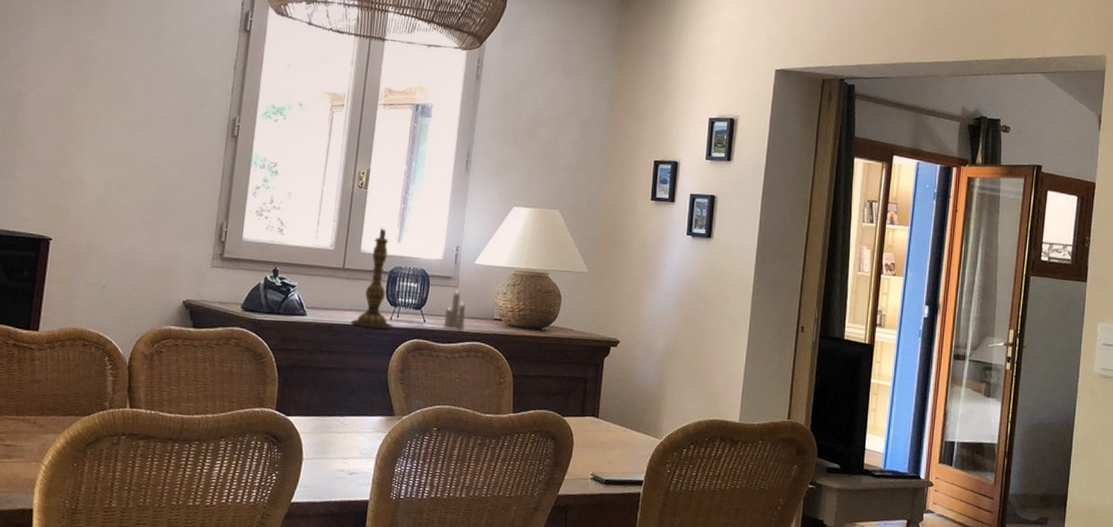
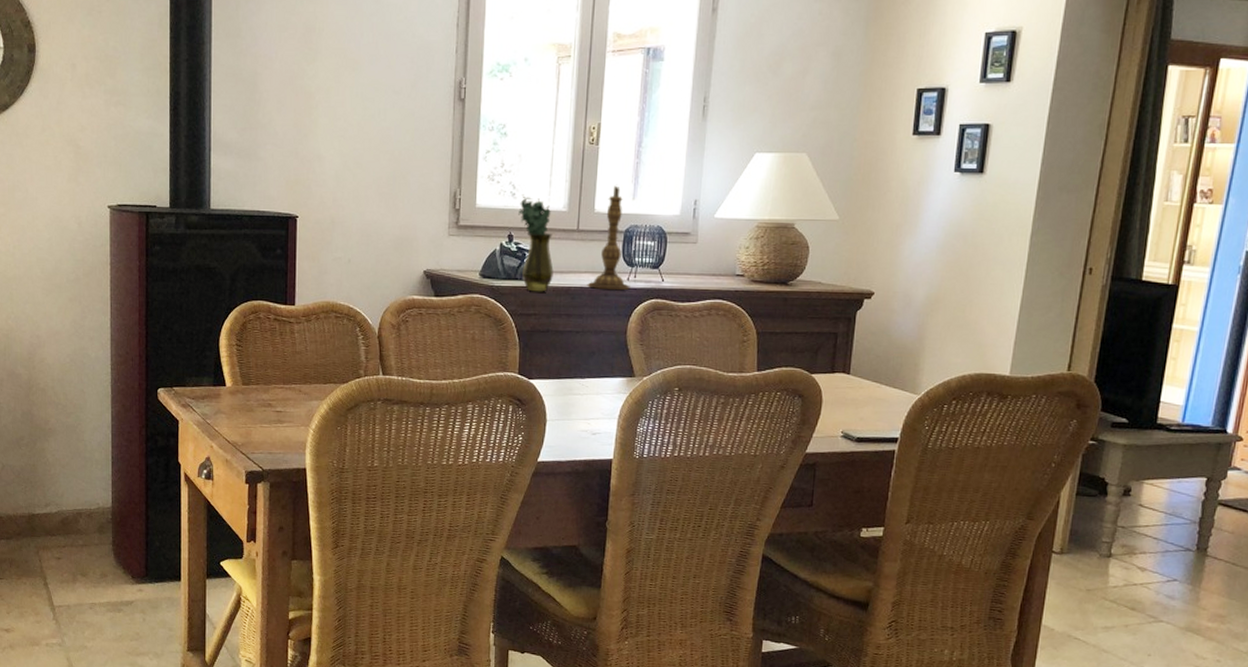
vase: none [285,231,318,328] -> present [518,194,554,292]
candle: present [443,290,466,330] -> none [682,246,706,288]

